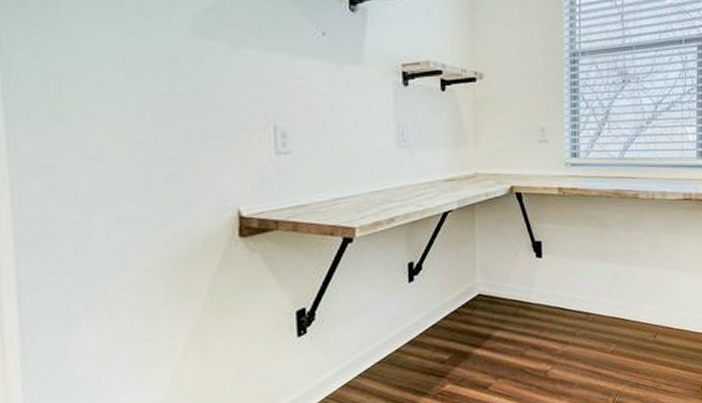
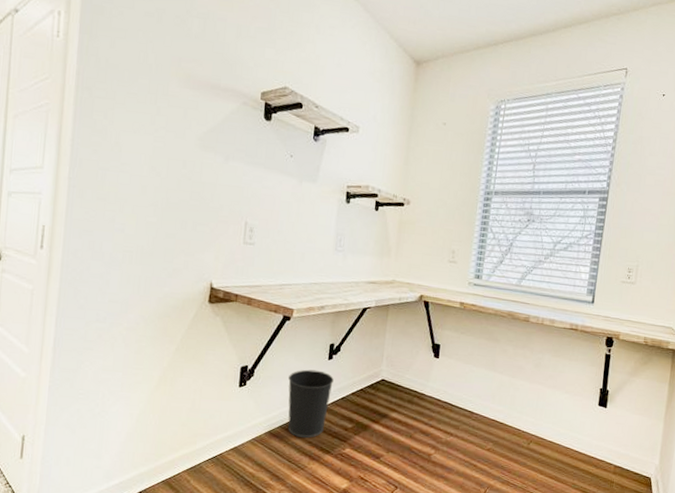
wastebasket: none [361,297,419,384] -> present [287,369,334,439]

